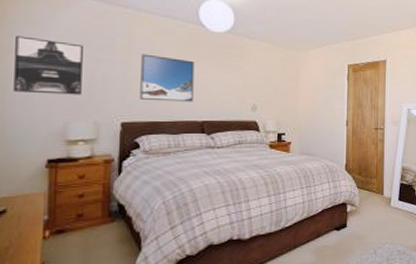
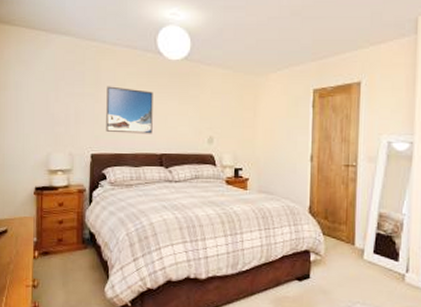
wall art: present [14,36,83,95] -> none [10,74,60,128]

